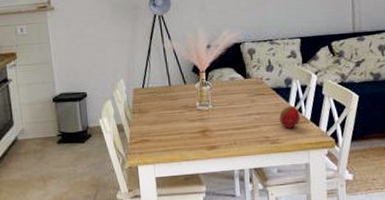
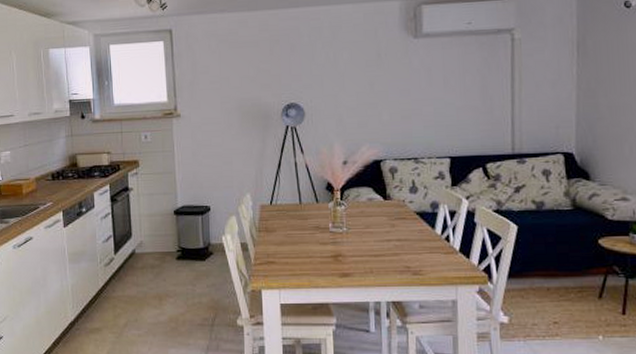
fruit: present [279,105,301,129] -> none [423,233,448,259]

